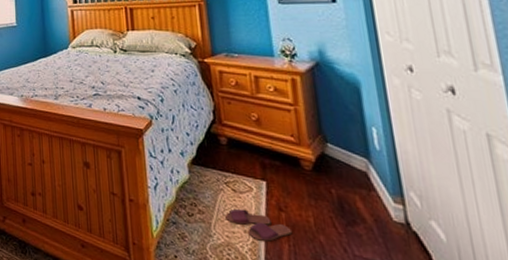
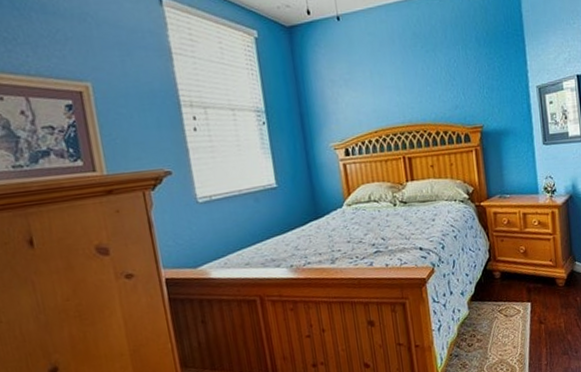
slippers: present [225,208,293,242] -> none [499,329,549,352]

